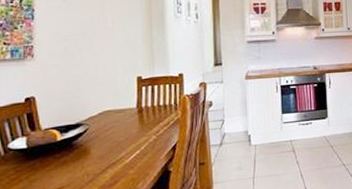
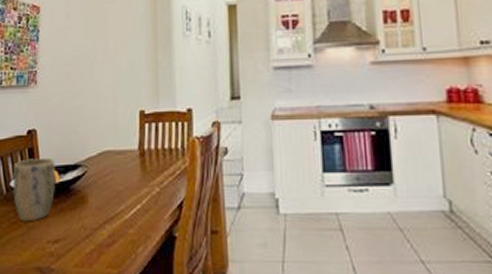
plant pot: none [10,120,58,177] -> present [12,157,56,222]

